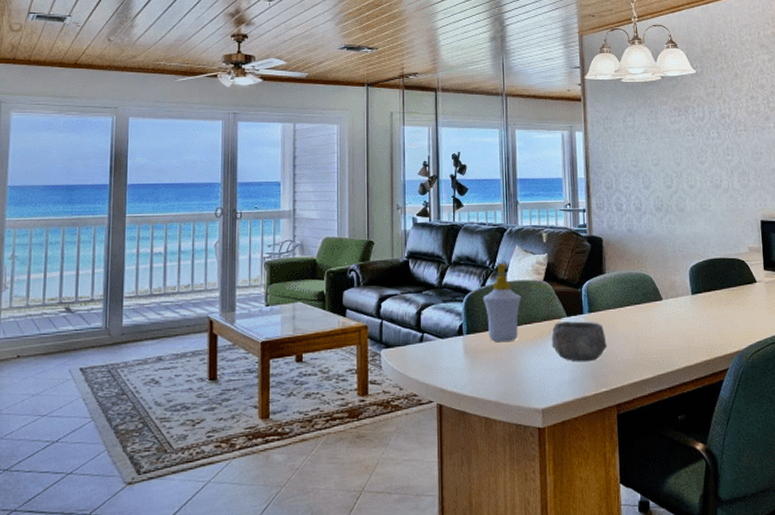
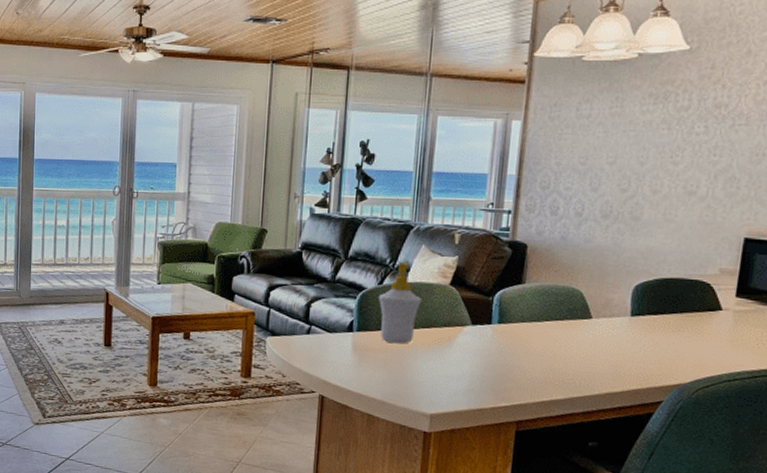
bowl: present [551,321,607,362] -> none [450,329,515,374]

